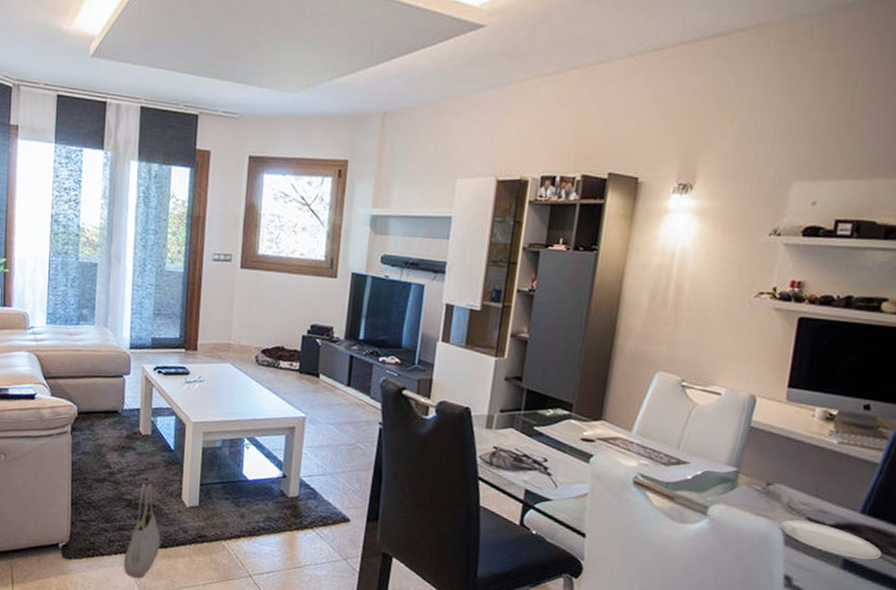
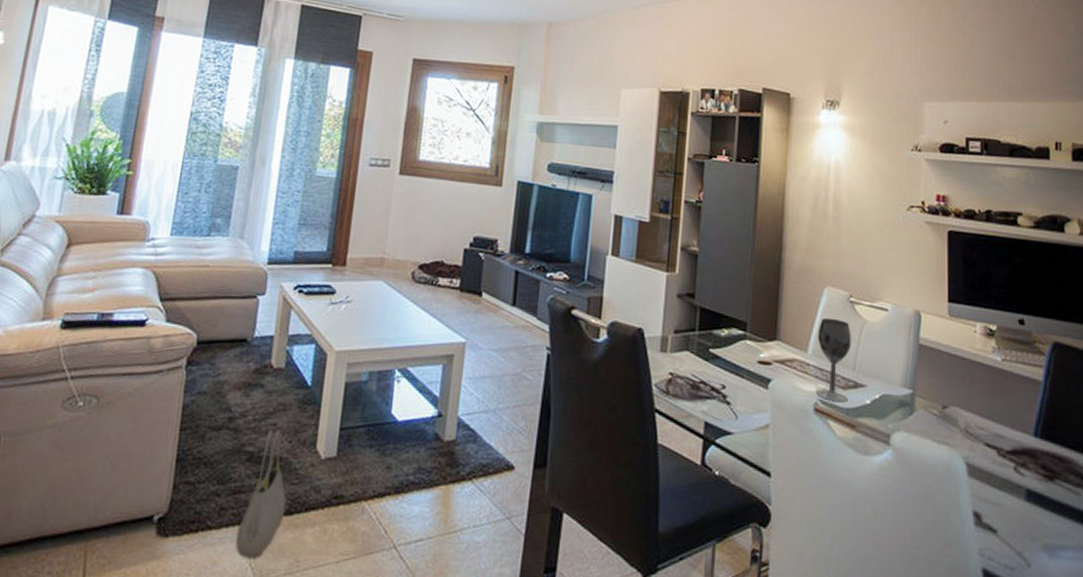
wine glass: none [637,400,680,478] -> present [816,317,852,404]
plate: present [780,520,882,561] -> none [962,446,1061,490]

